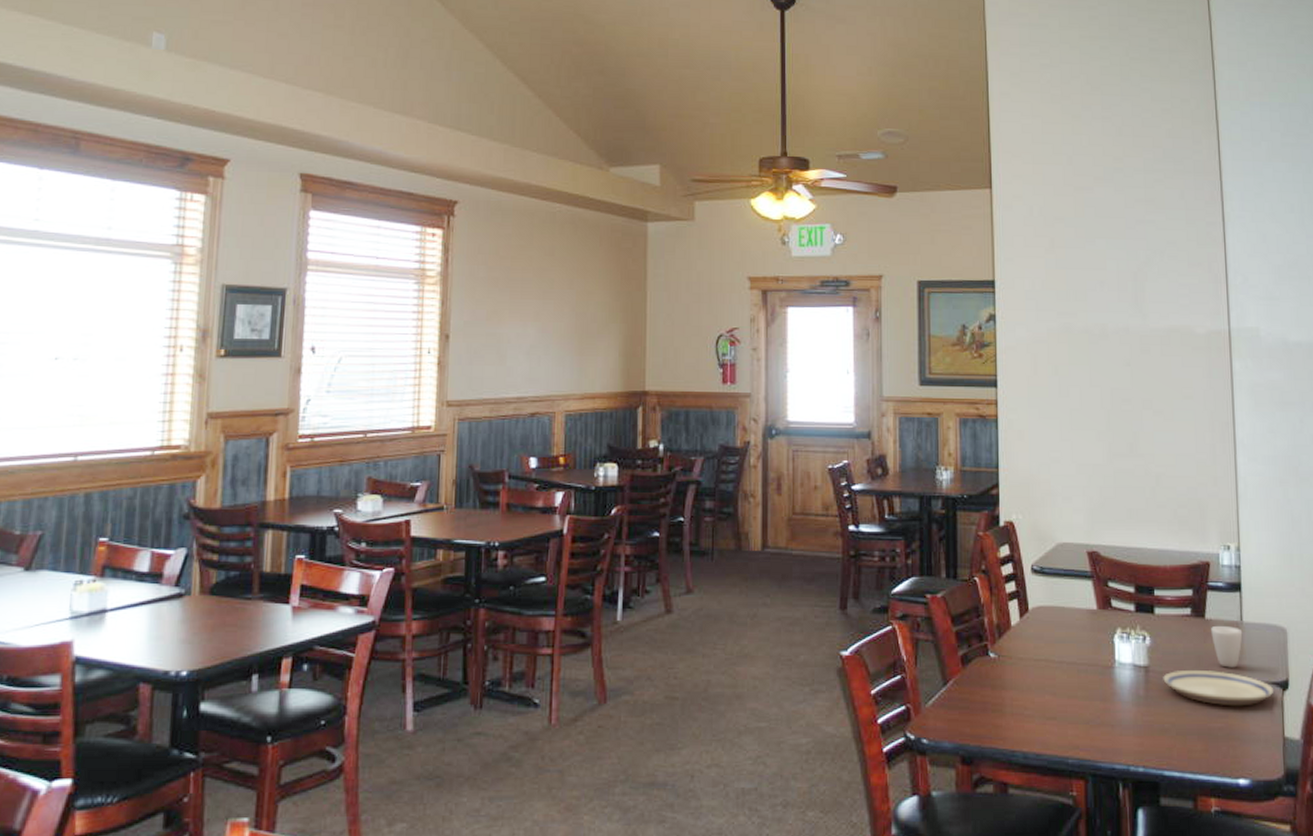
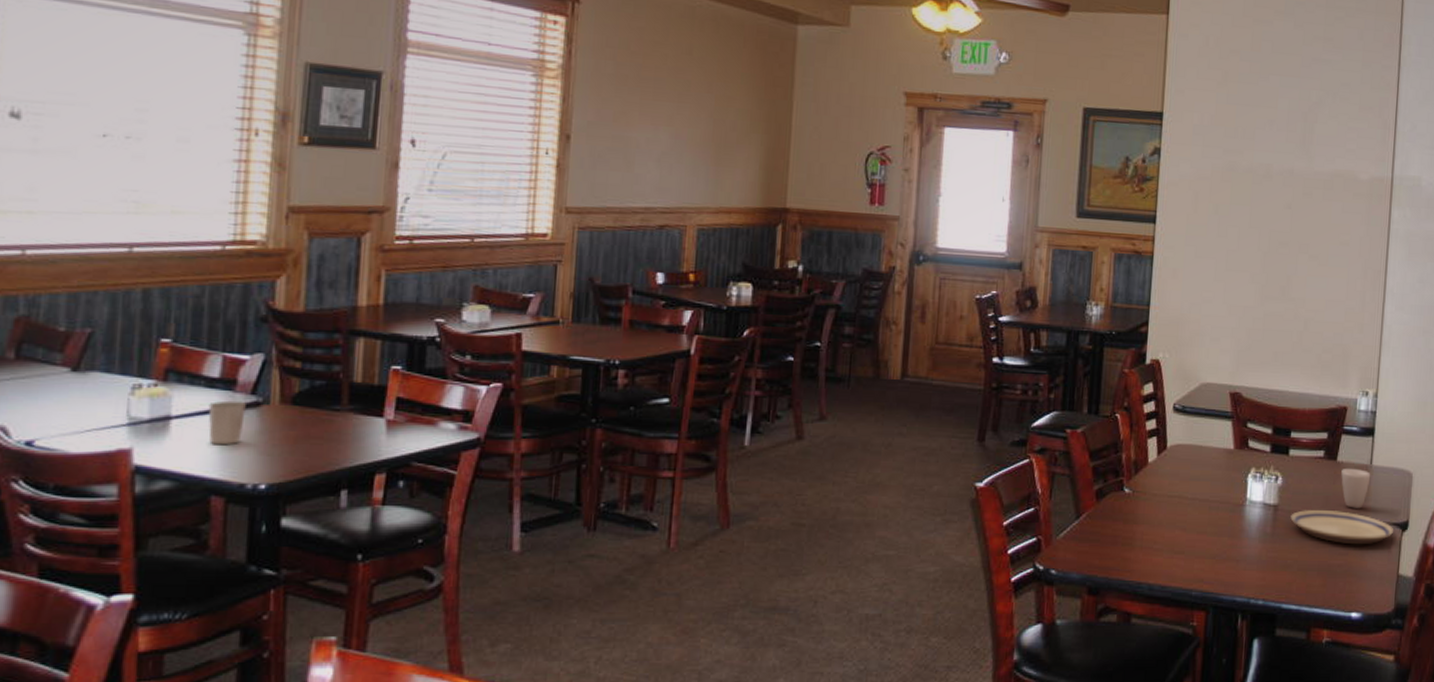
cup: none [138,593,171,635] -> present [208,400,246,446]

